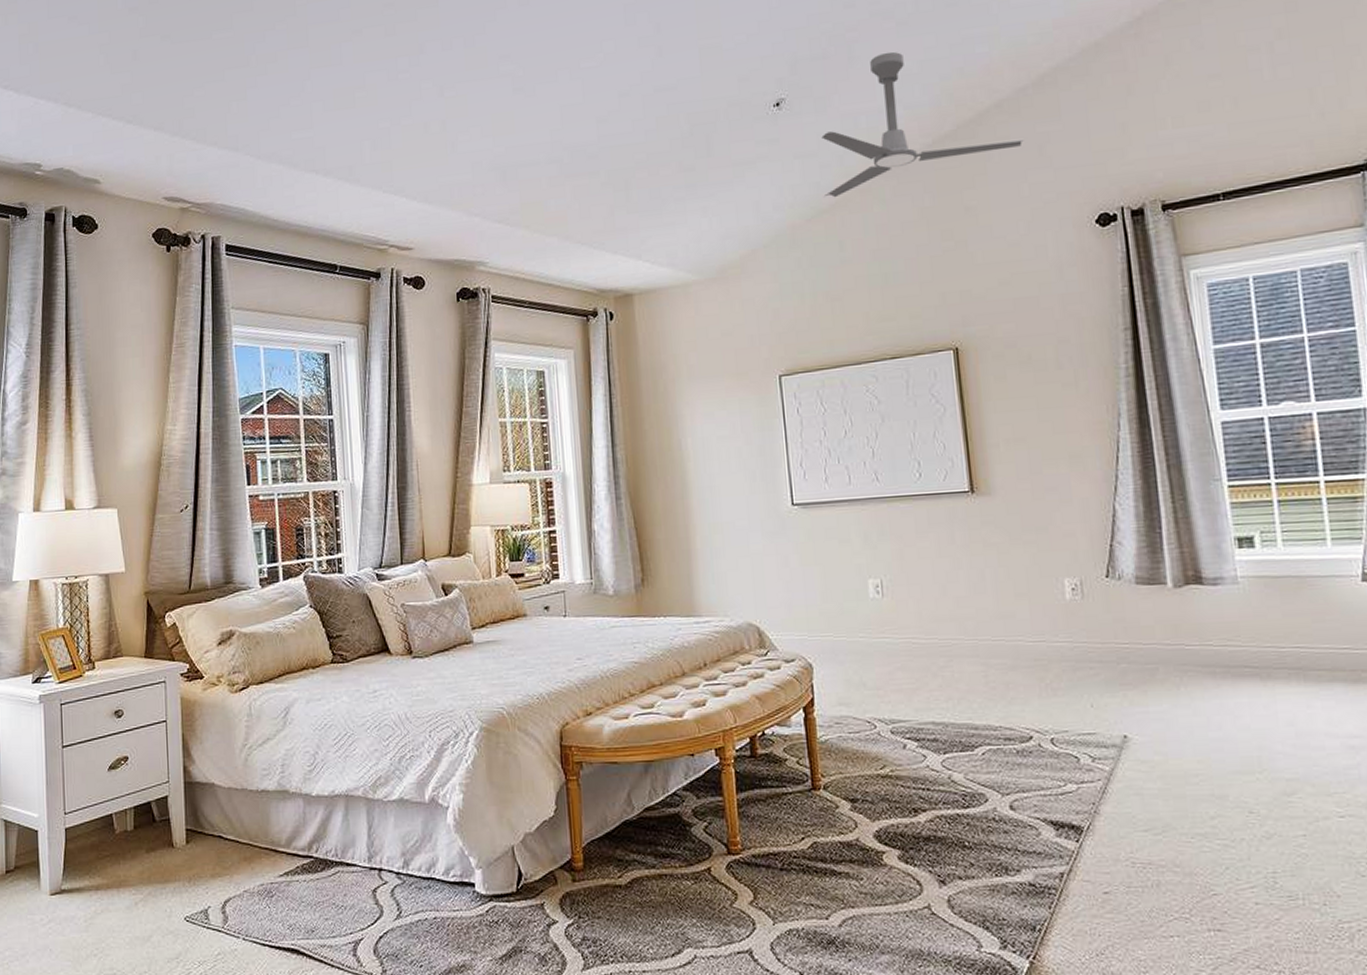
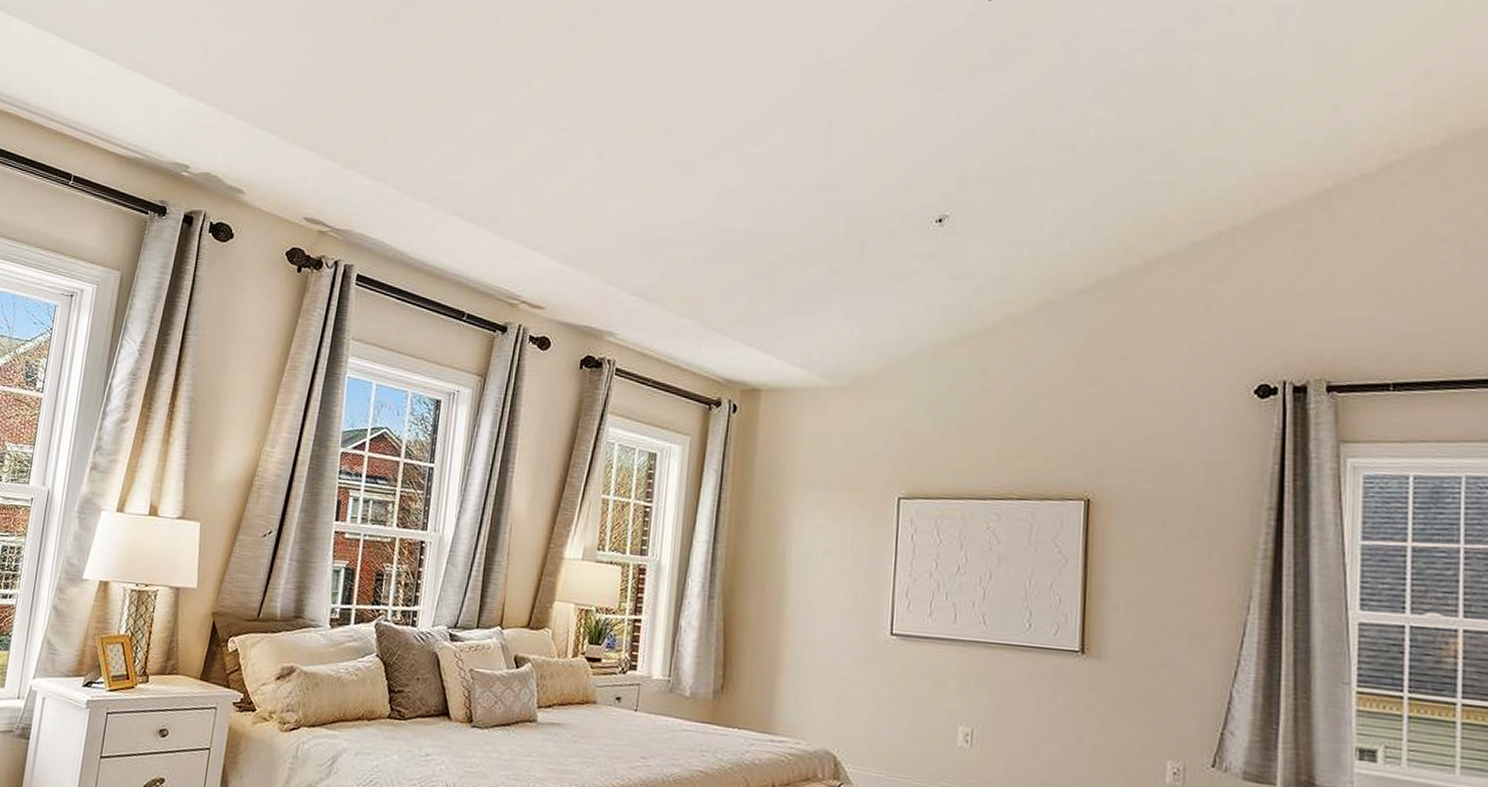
ceiling fan: present [821,51,1024,198] -> none [975,185,1191,325]

